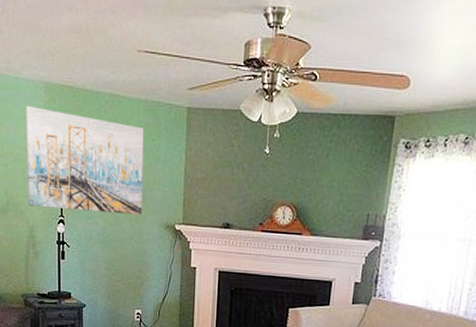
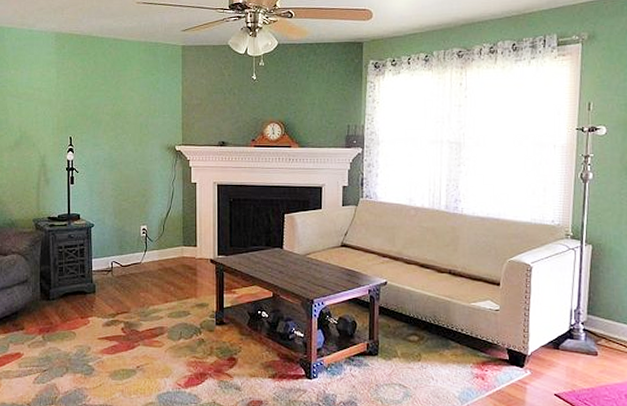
wall art: present [25,105,144,215] -> none [38,52,145,140]

